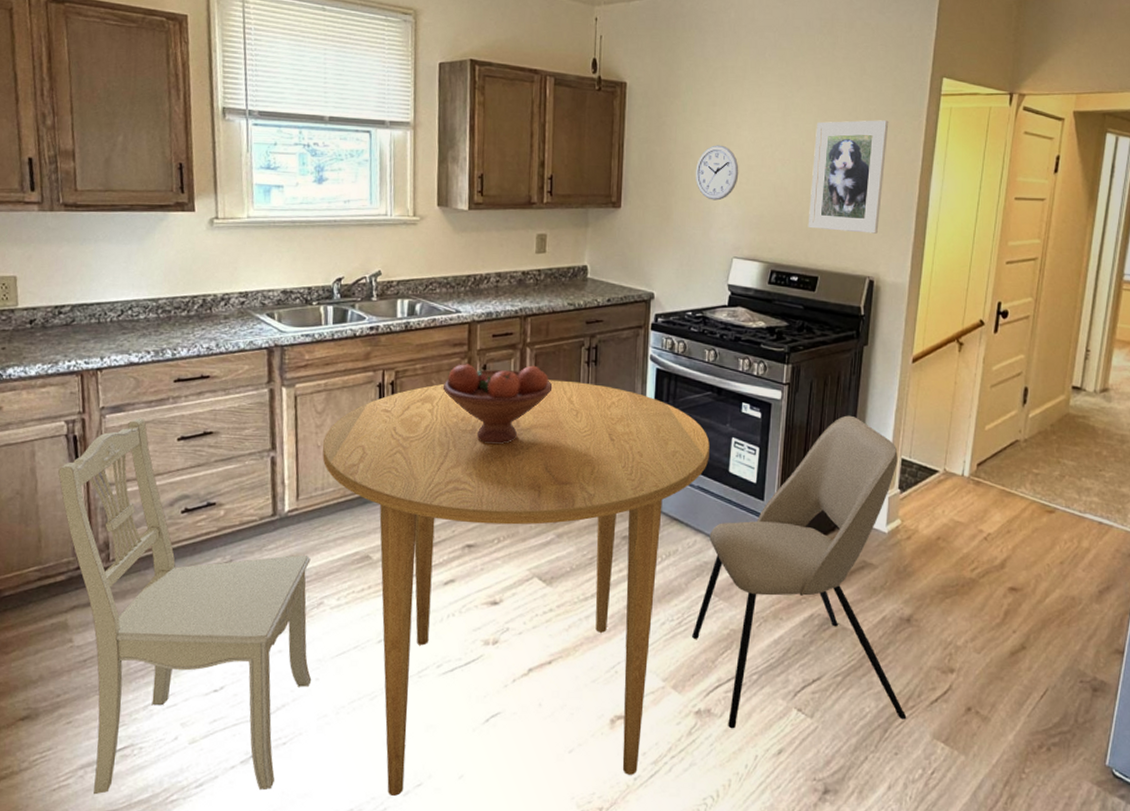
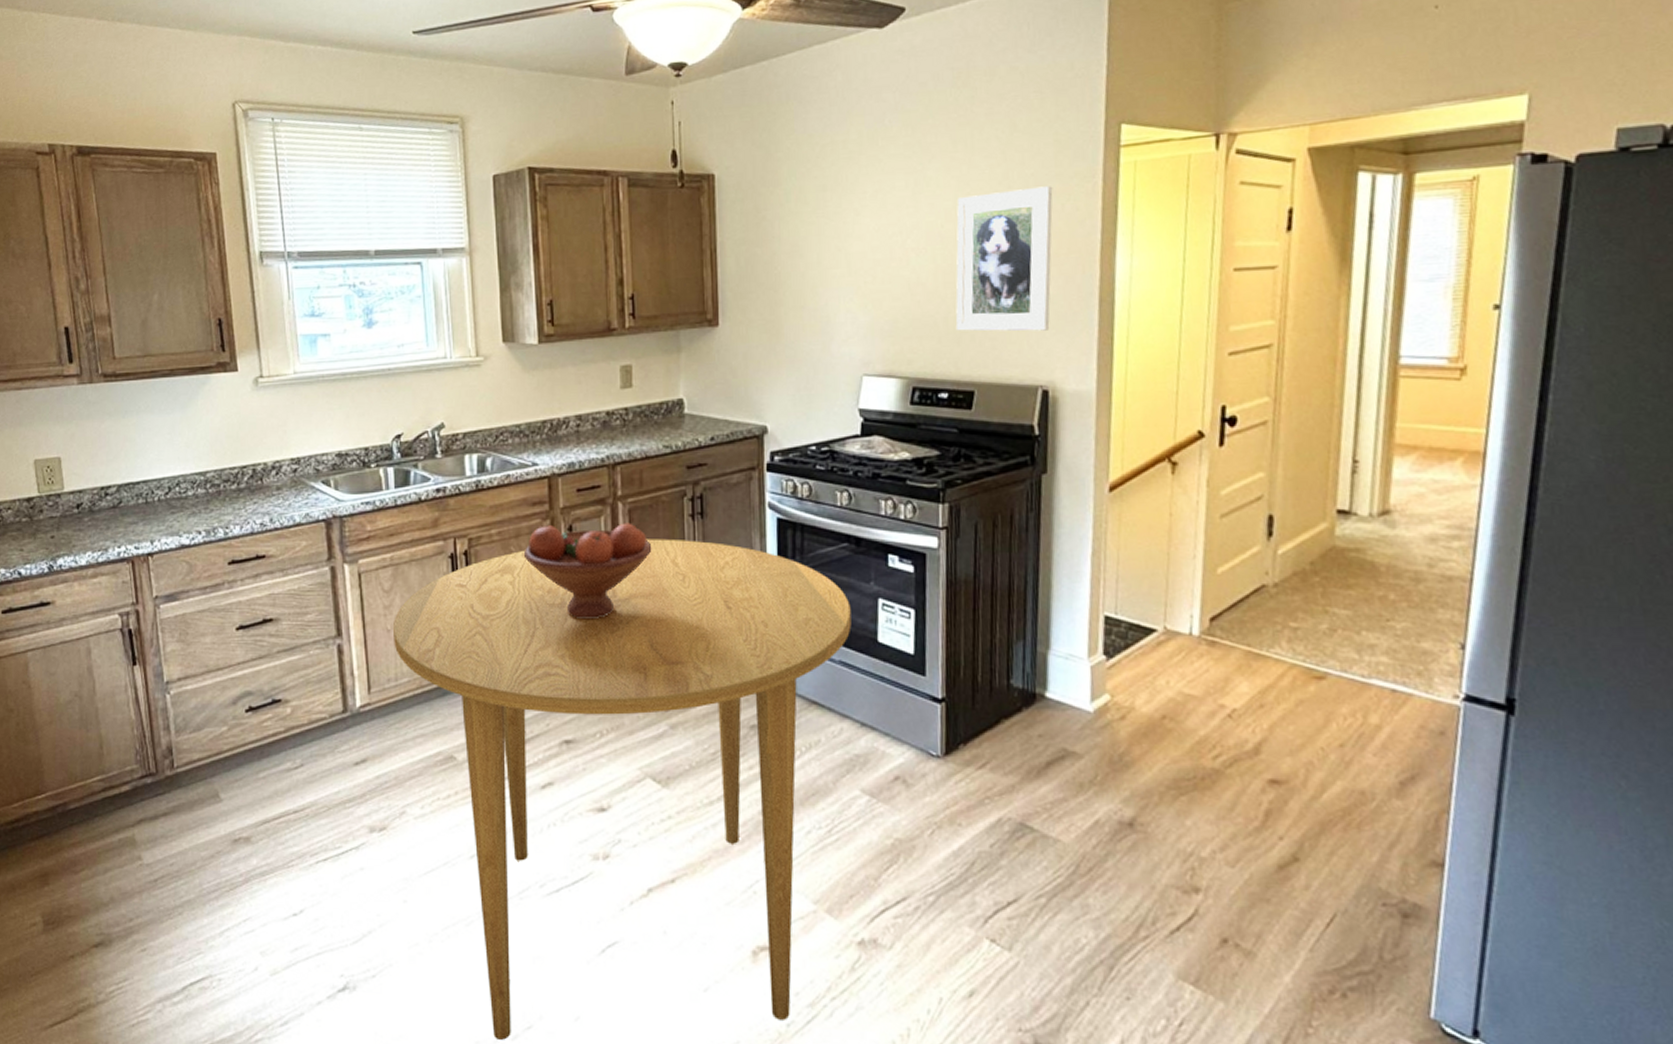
dining chair: present [58,418,312,795] -> none [116,607,399,1032]
dining chair: present [692,415,907,729] -> none [846,563,1139,964]
wall clock: present [695,145,739,201] -> none [806,238,862,307]

